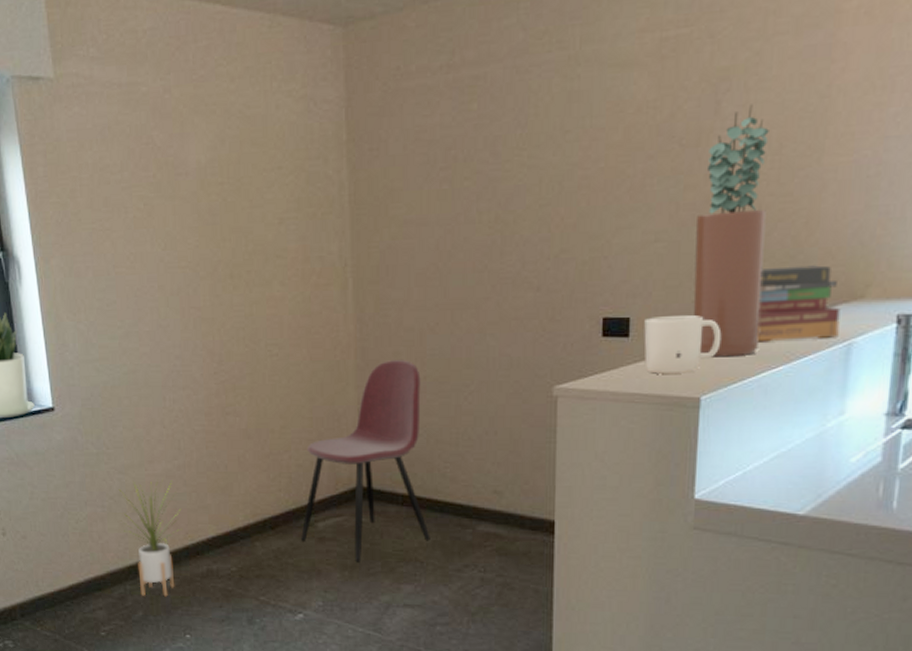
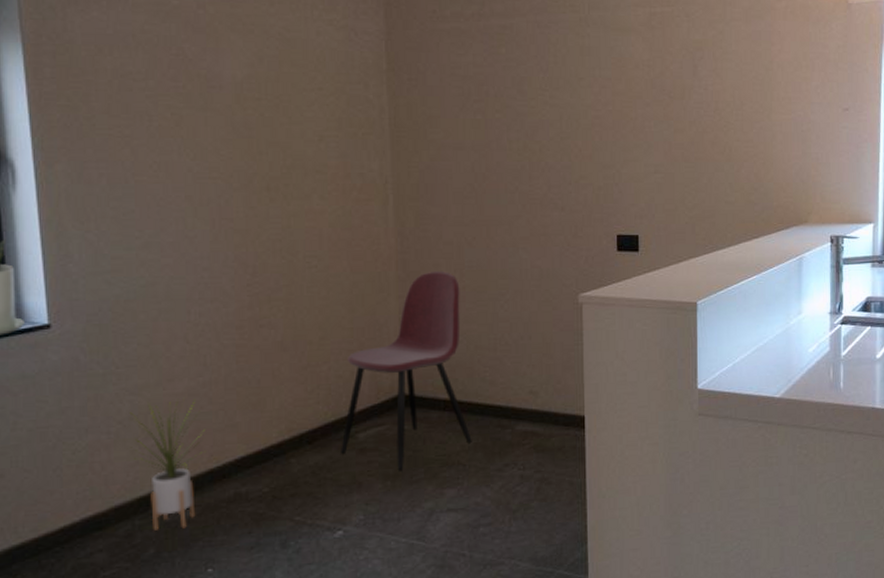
mug: present [643,314,722,374] -> none [650,233,710,283]
vase: present [693,104,769,357] -> none [684,70,737,269]
books: present [757,265,841,341] -> none [735,196,793,255]

